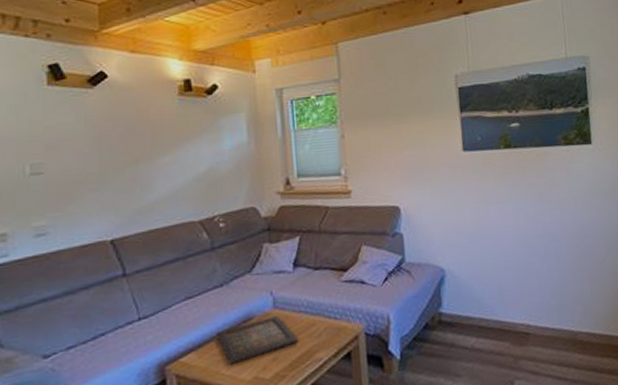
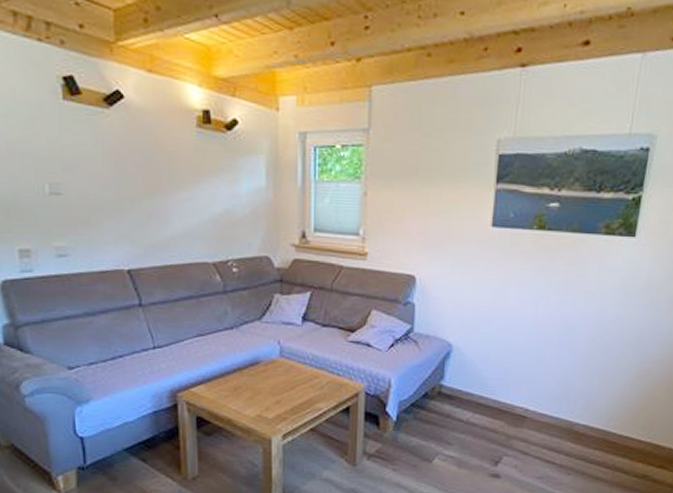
icon panel: present [216,316,298,365] -> none [225,364,301,402]

